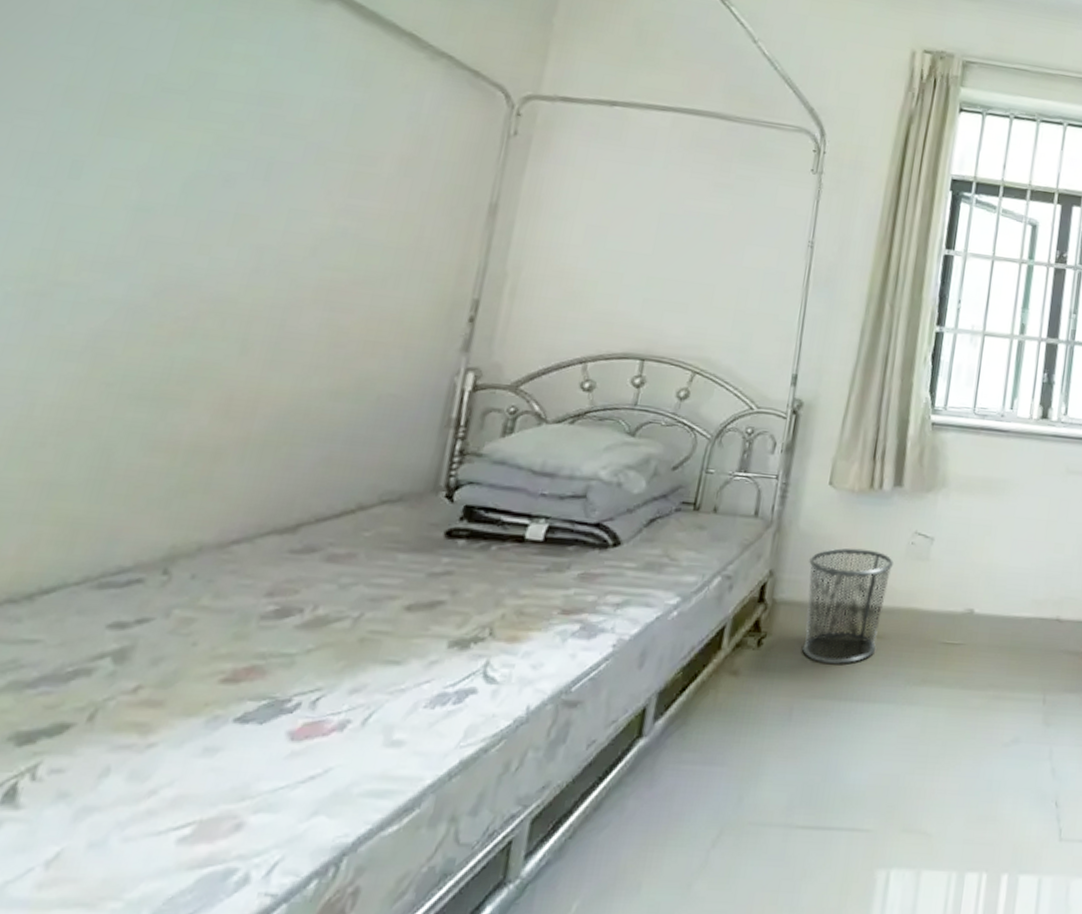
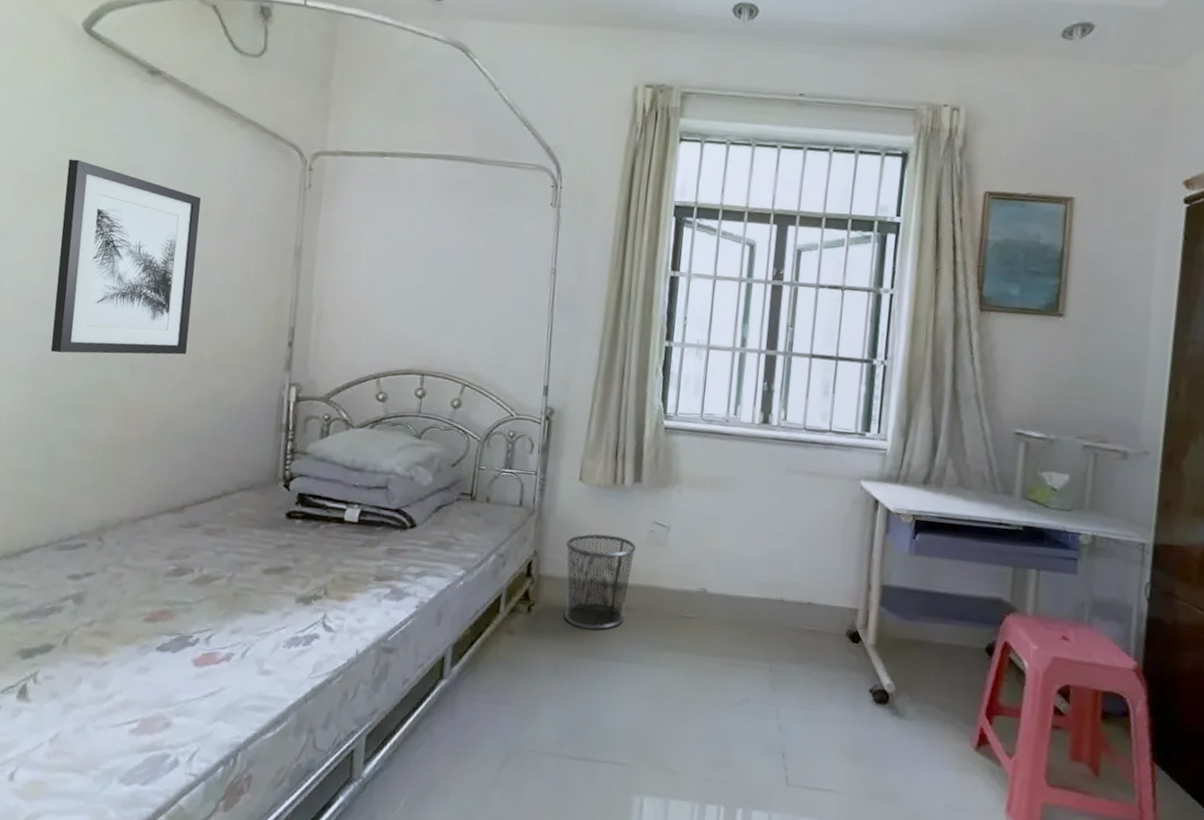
wall art: none [123,81,368,331] -> present [50,159,201,355]

